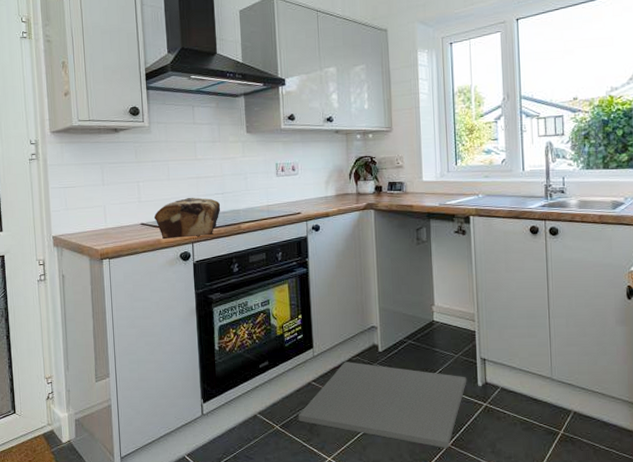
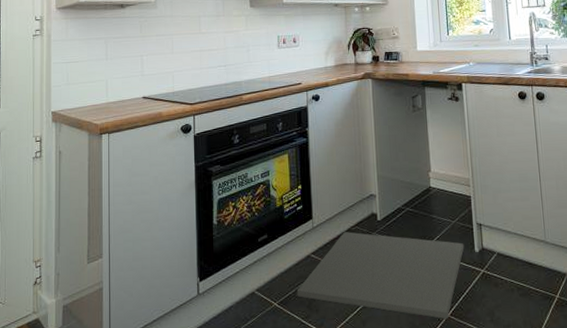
bread loaf: present [154,197,221,240] -> none [157,70,223,113]

